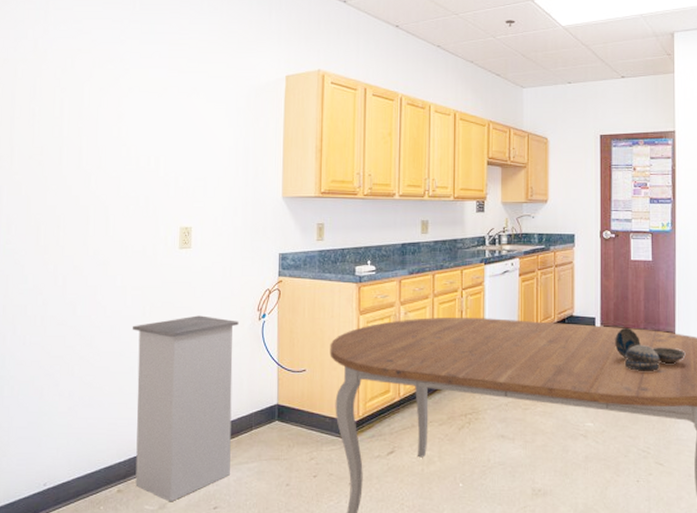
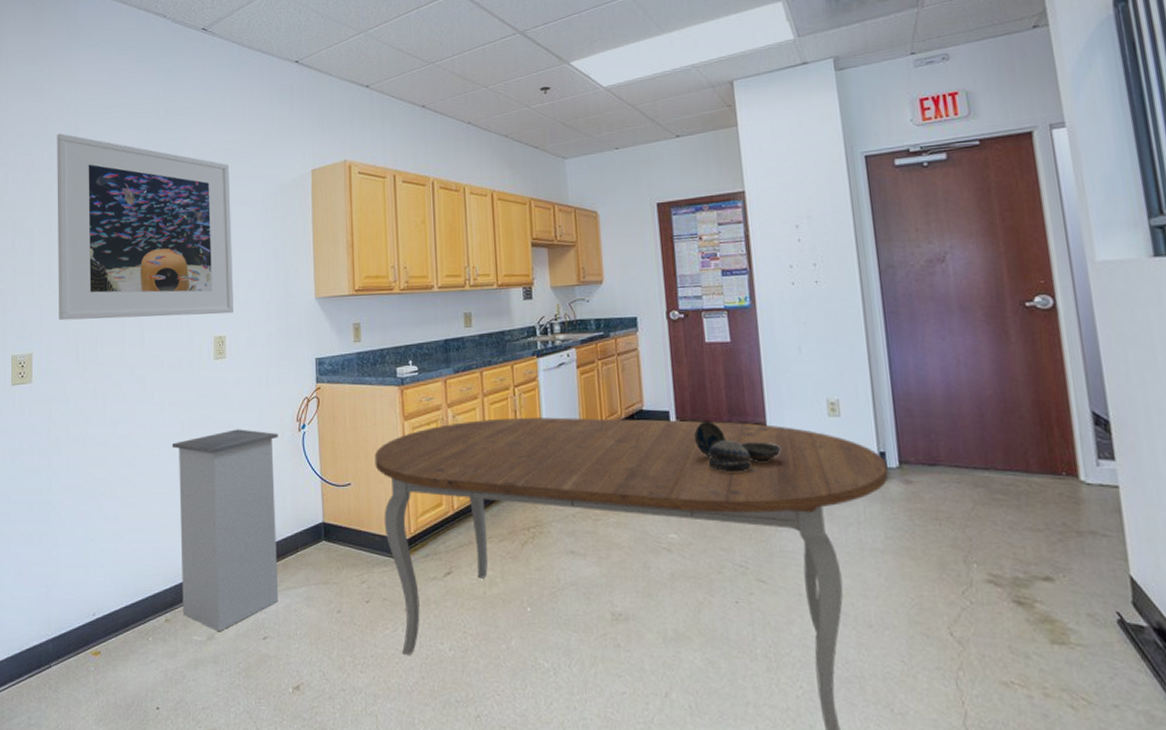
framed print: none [19,15,204,206] -> present [57,133,234,321]

